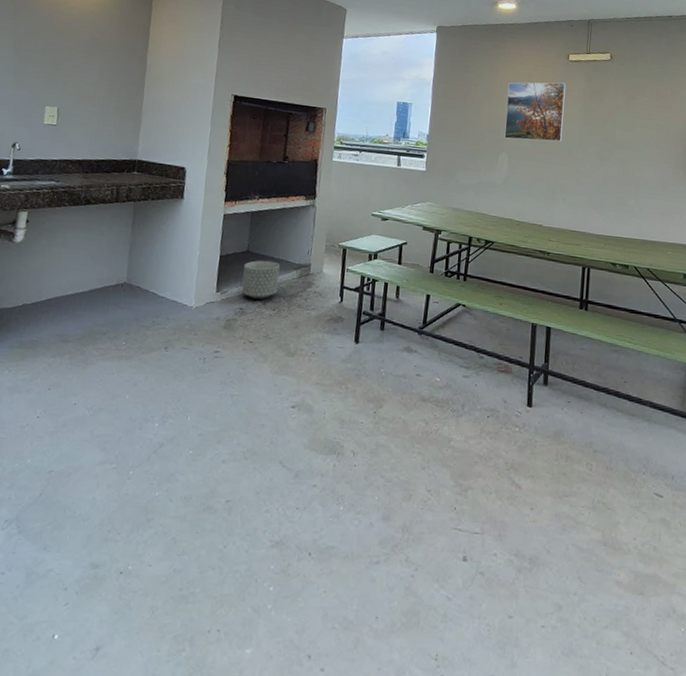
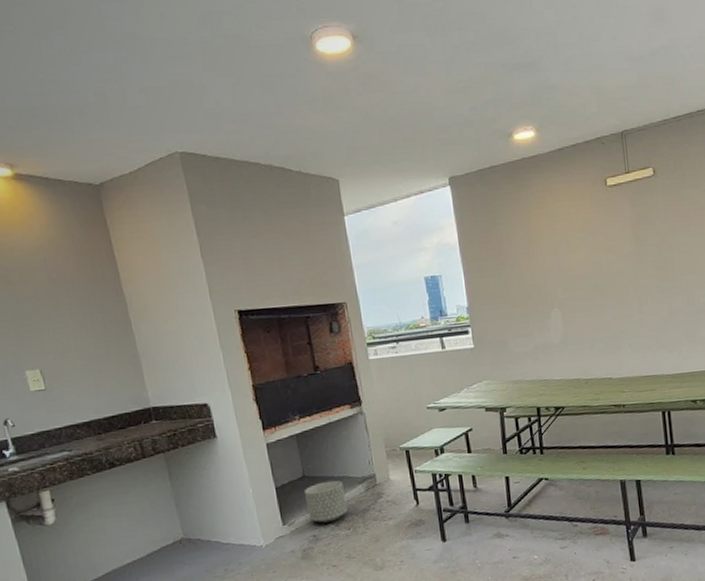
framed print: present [504,82,566,142] -> none [544,213,617,292]

